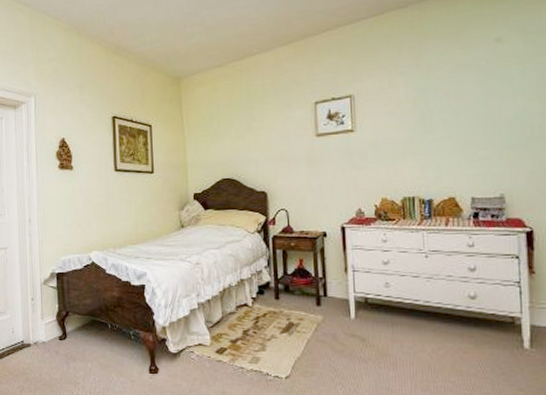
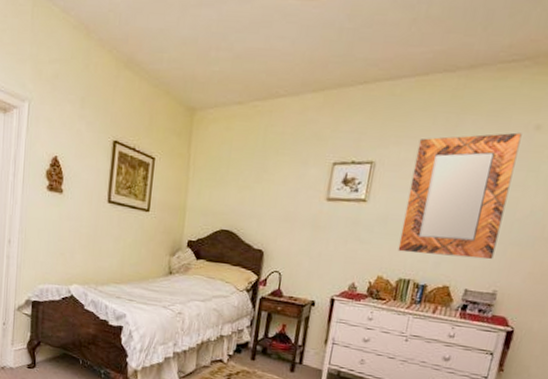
home mirror: none [390,47,491,172] -> present [398,132,522,260]

